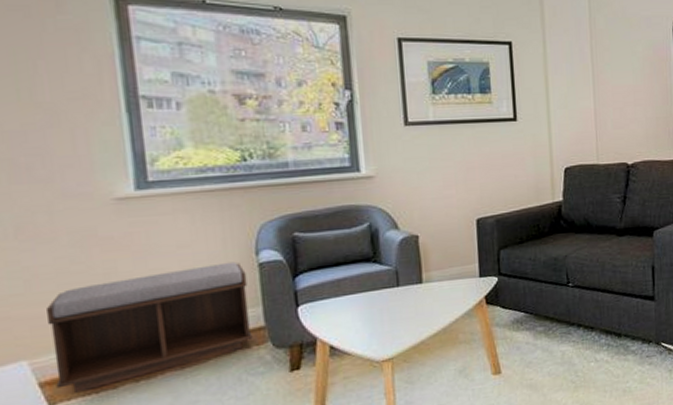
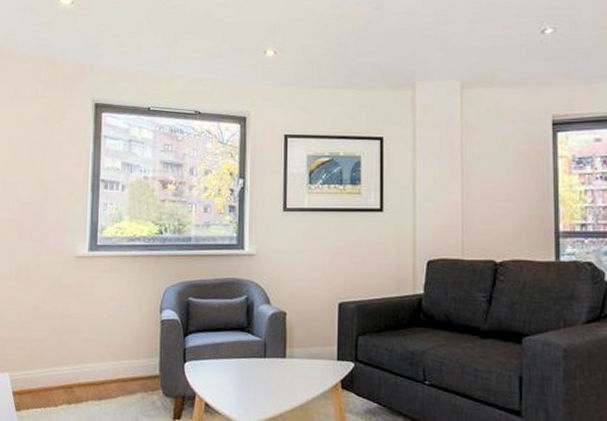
bench: present [47,261,253,393] -> none [22,316,152,405]

